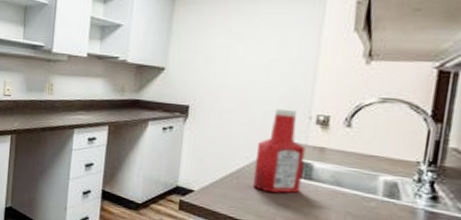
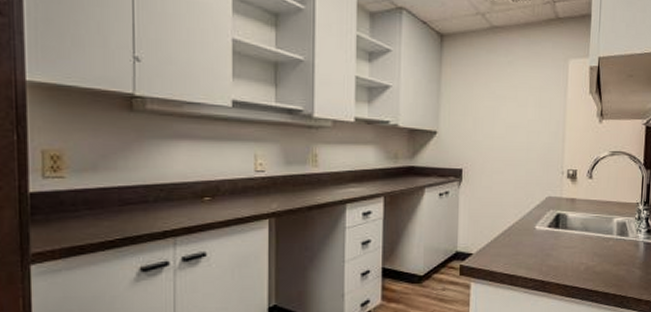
ketchup bottle: present [252,108,306,193] -> none [521,166,561,246]

